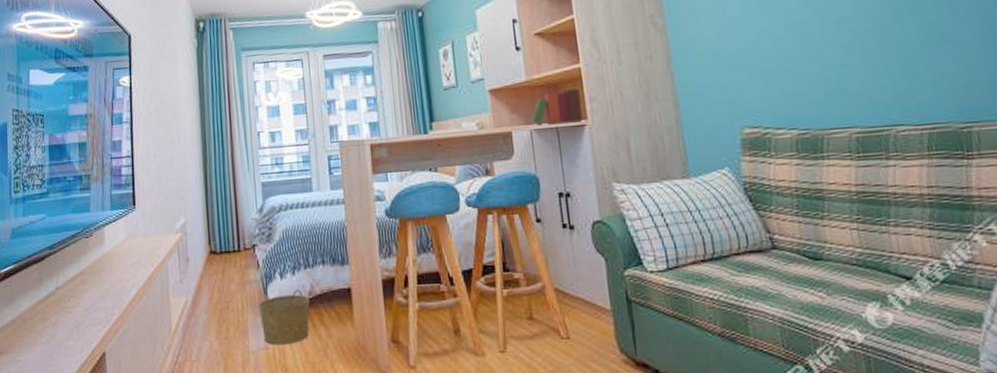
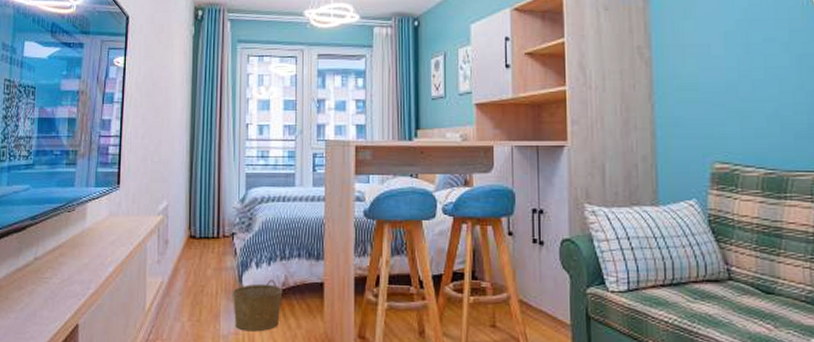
books: present [530,89,583,125] -> none [513,110,564,143]

